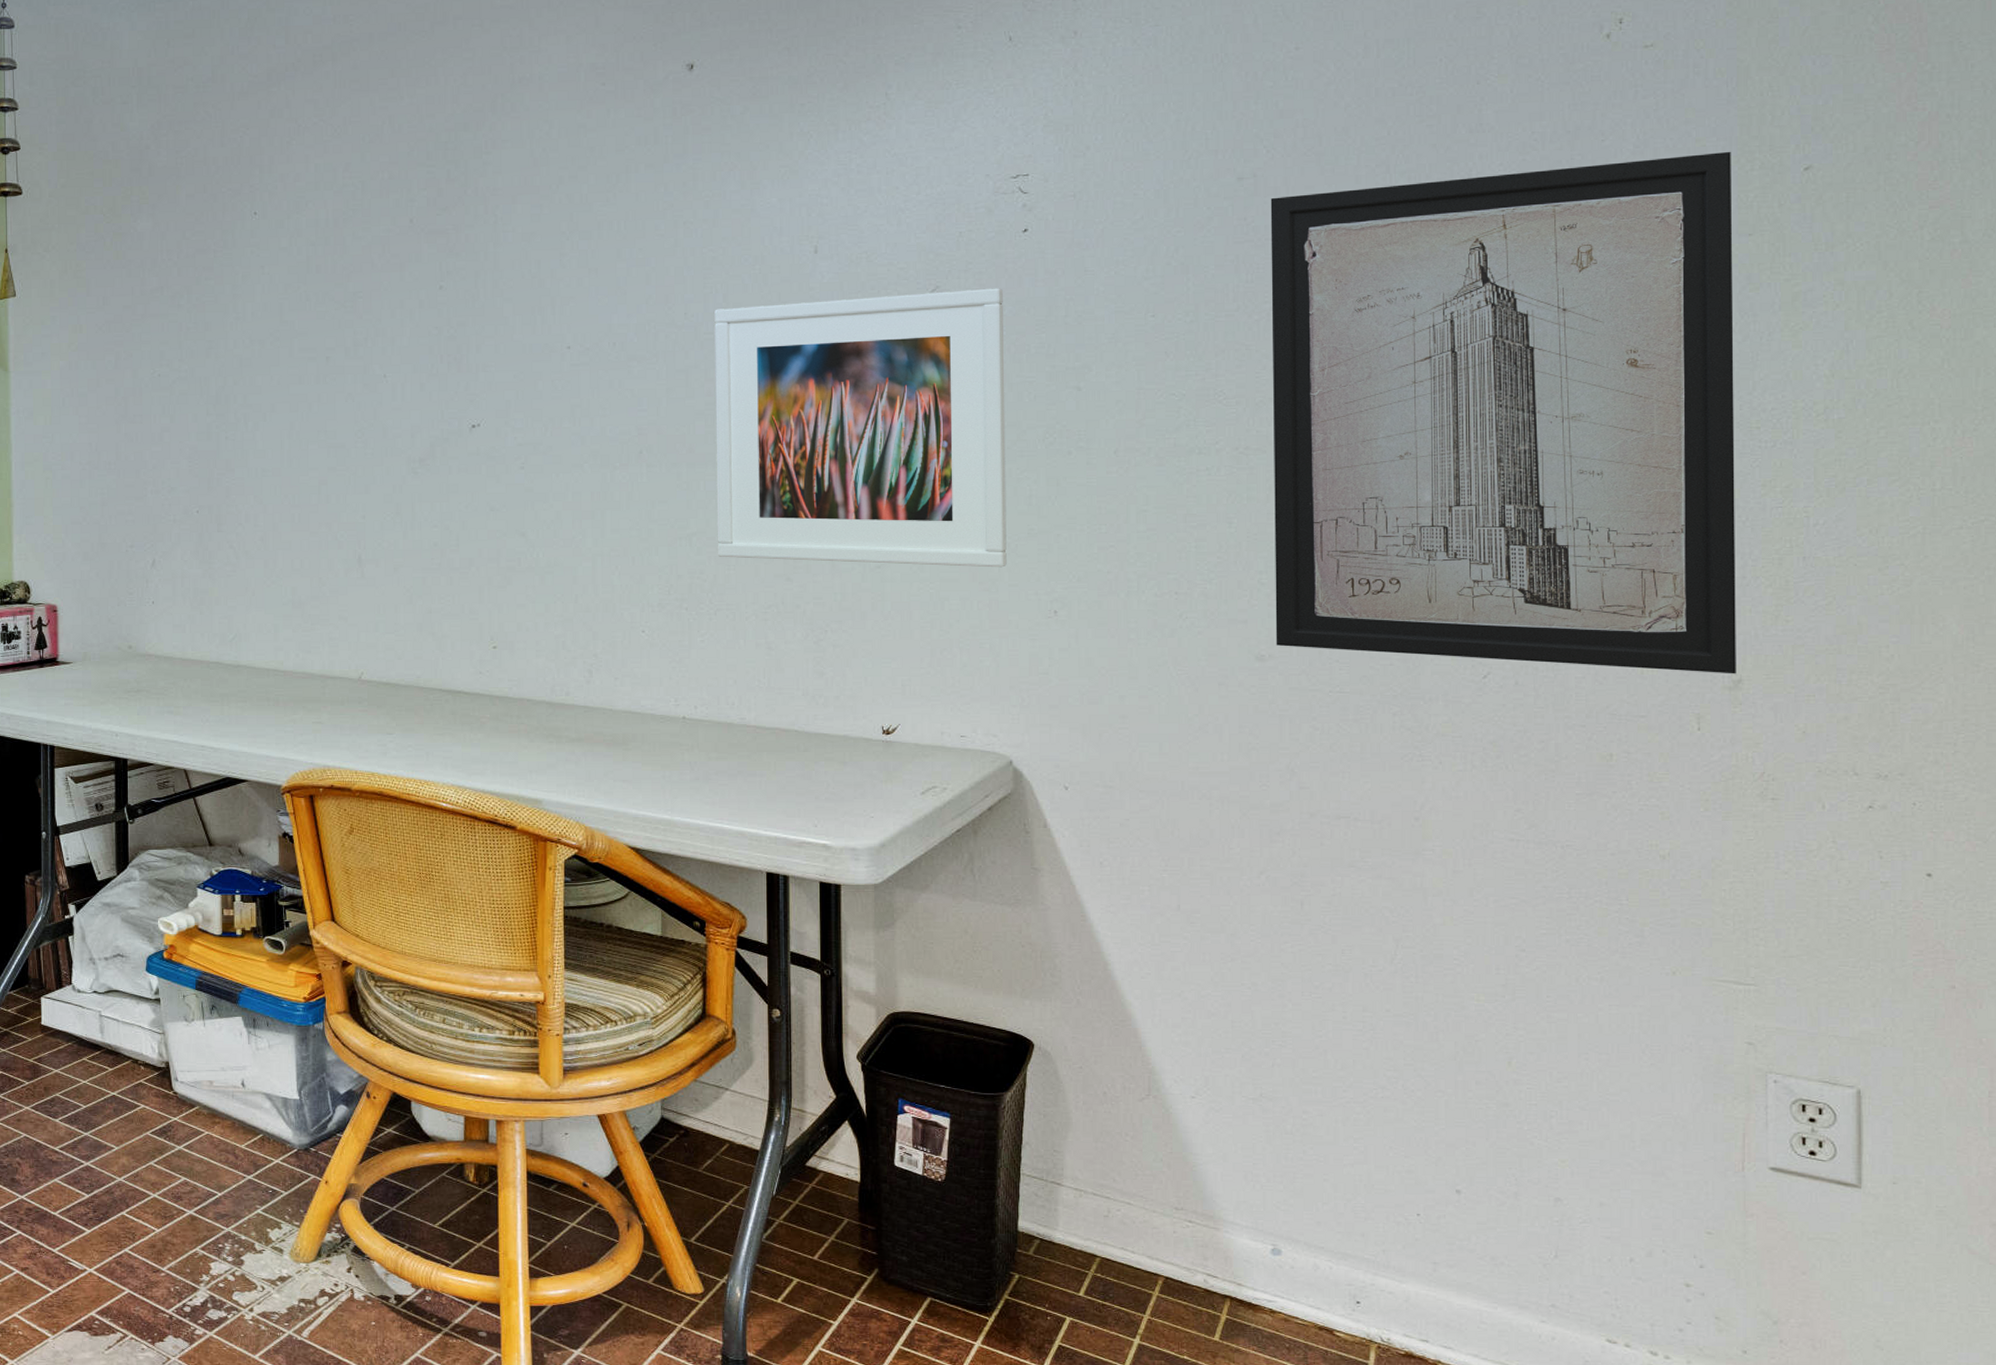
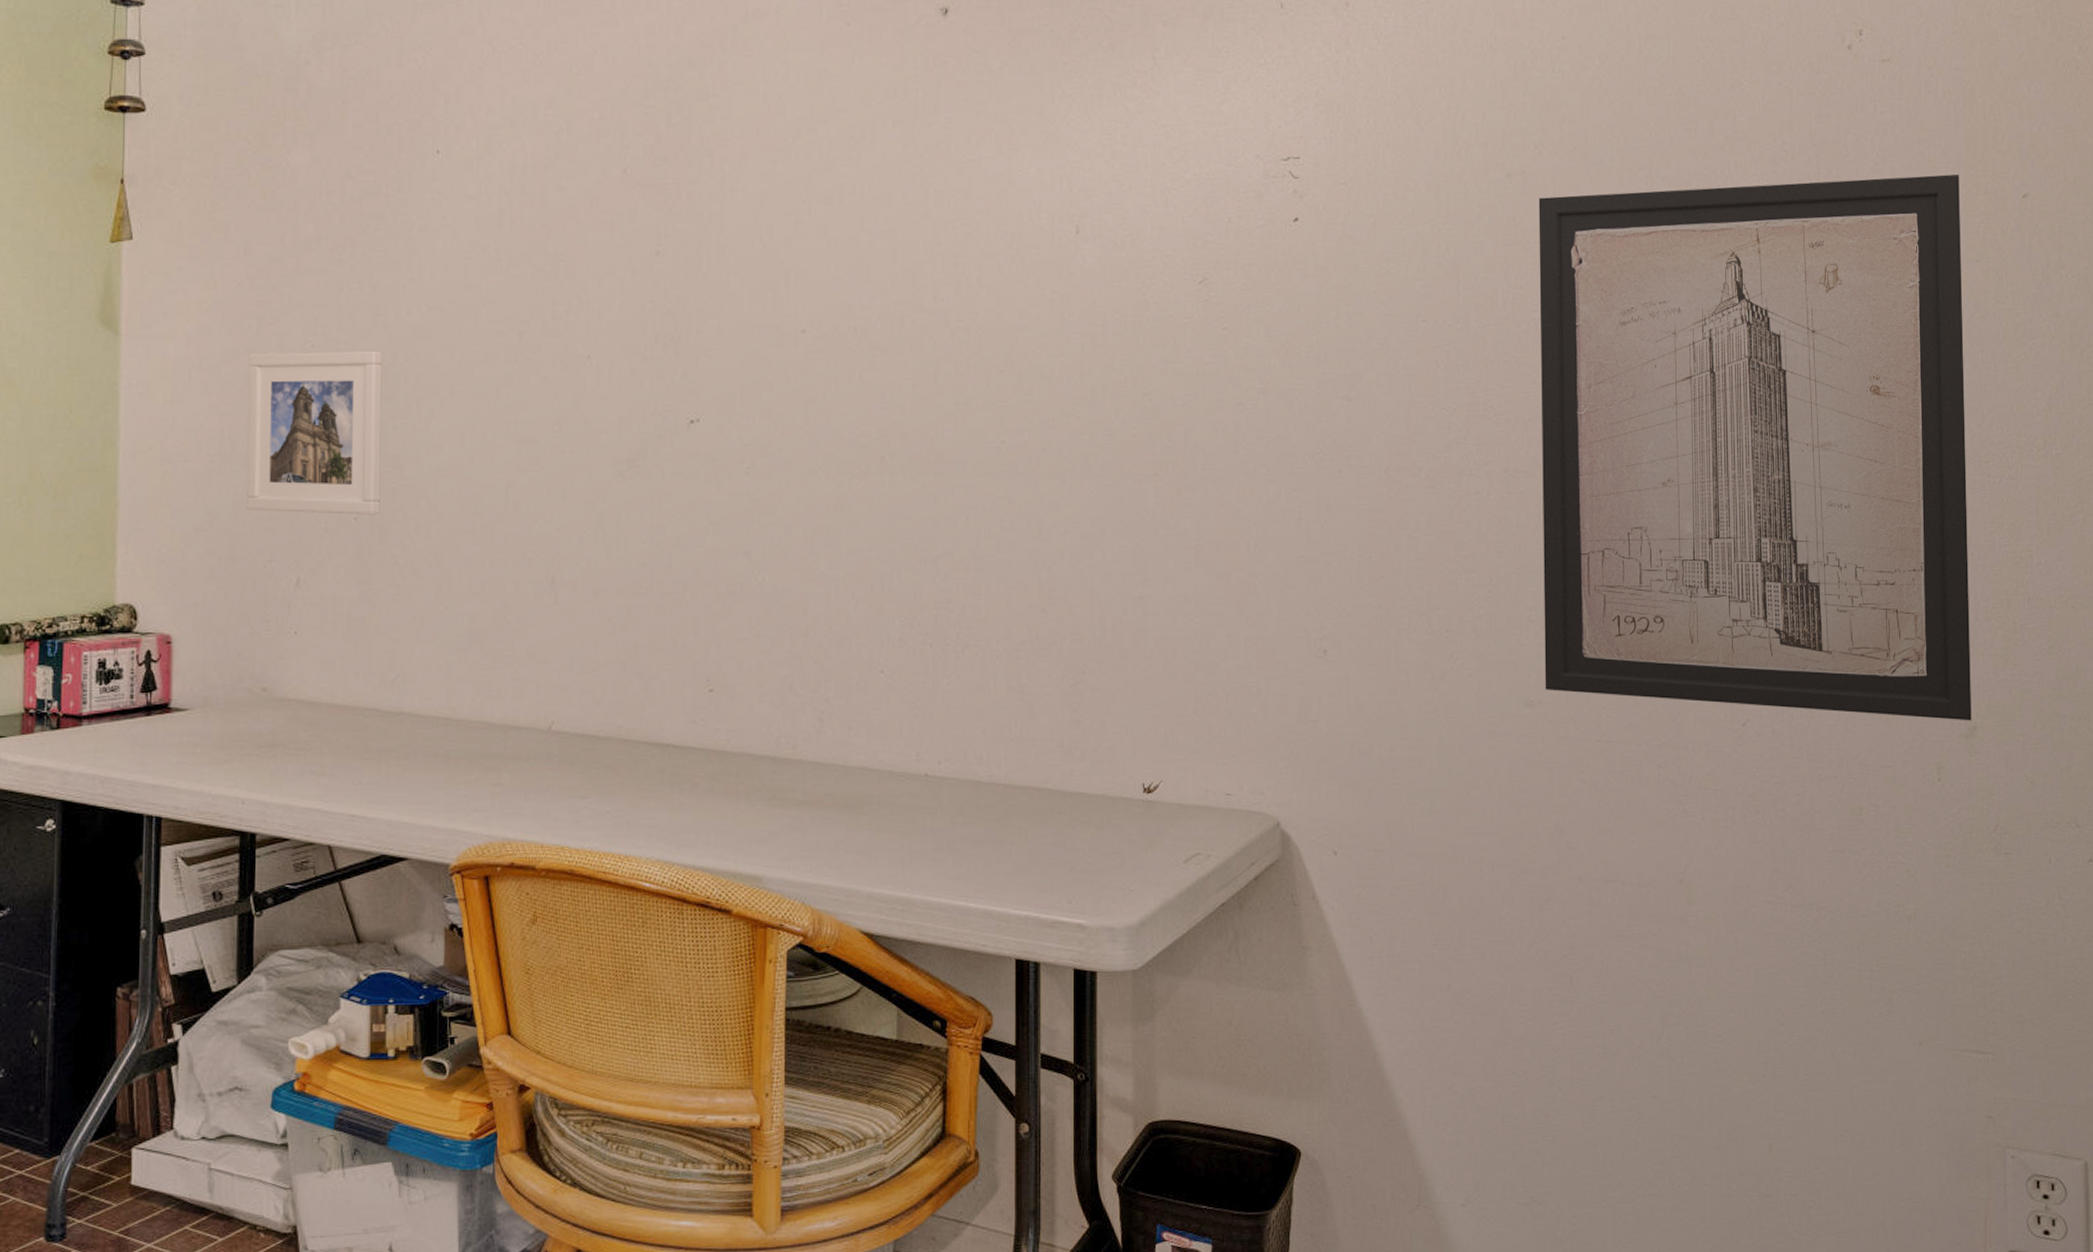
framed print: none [109,377,217,509] -> present [246,350,383,515]
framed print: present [714,288,1007,568] -> none [966,282,1275,600]

